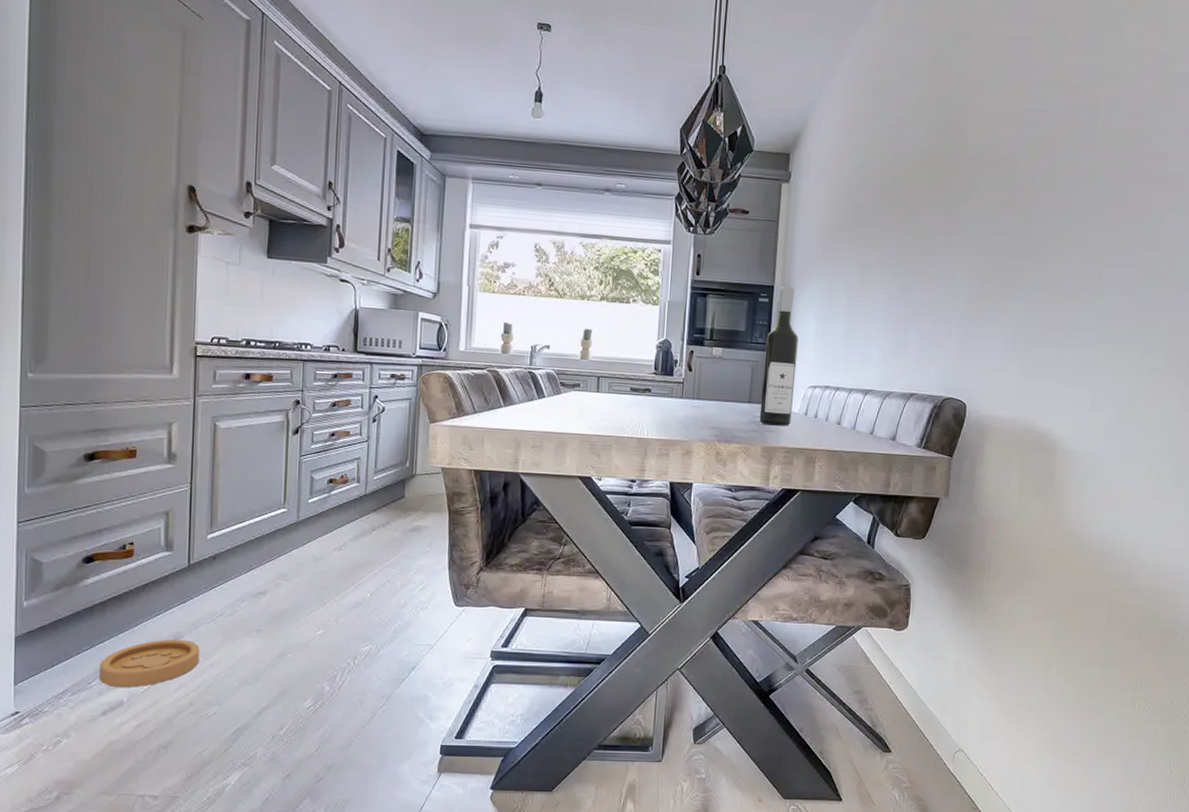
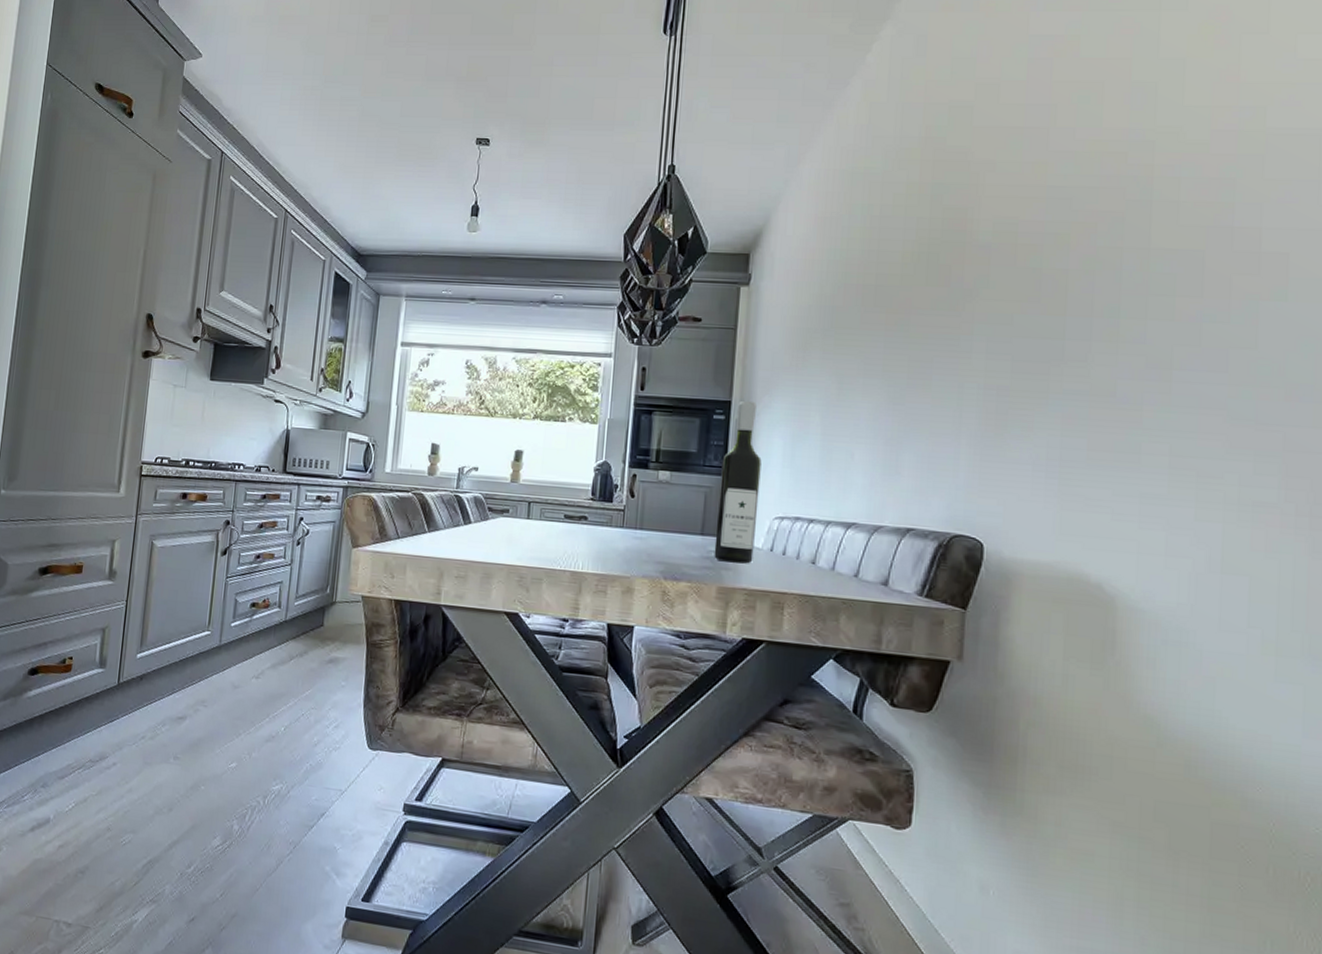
pet bowl: present [99,639,200,687] -> none [32,758,122,806]

